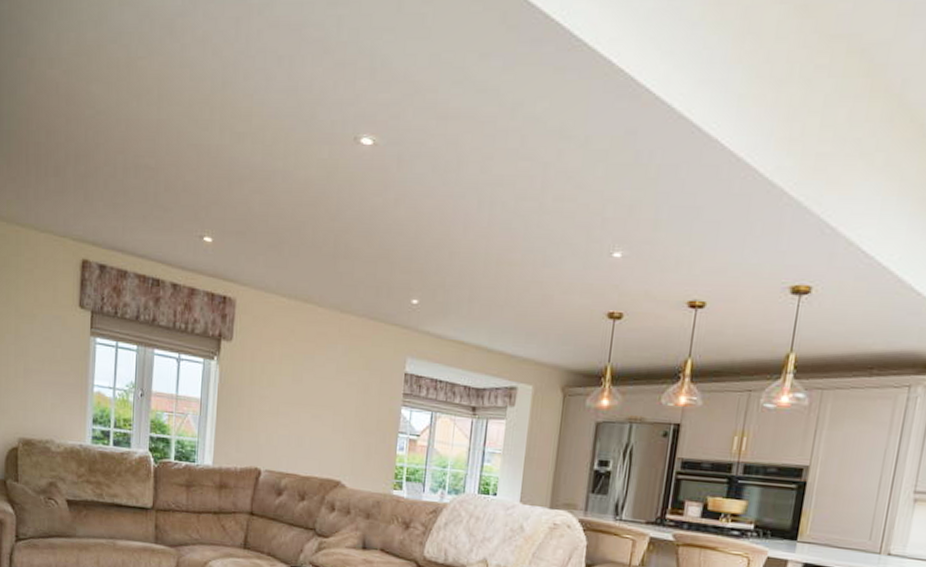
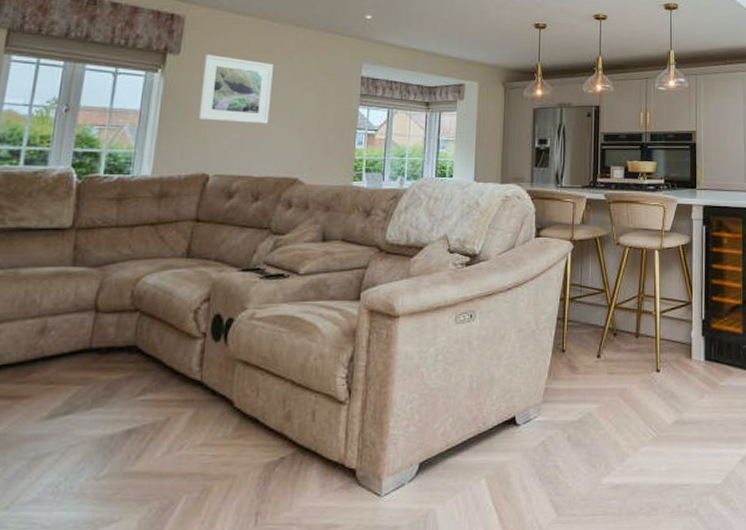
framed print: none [250,342,318,421] -> present [198,55,273,124]

